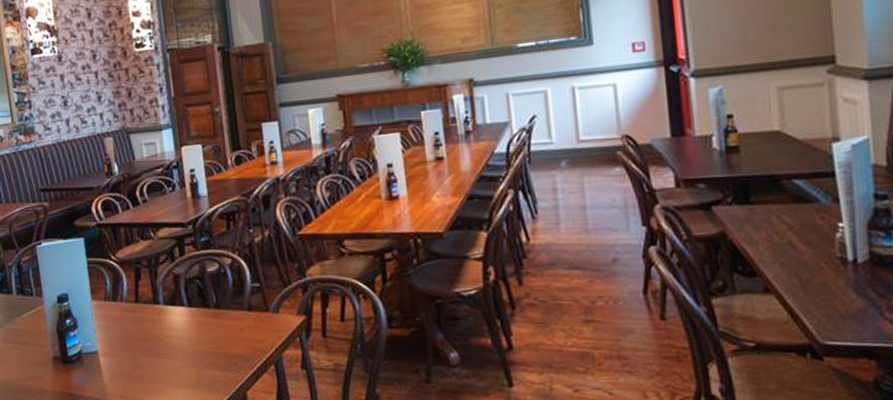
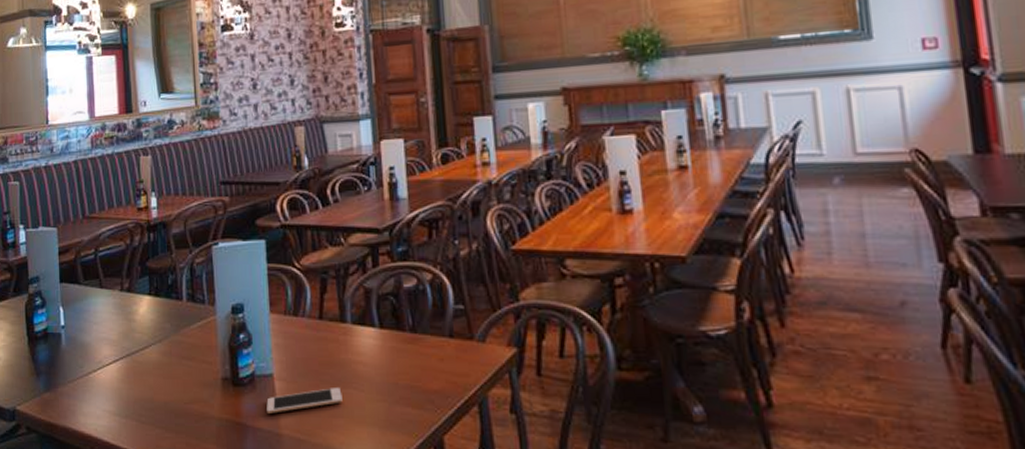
cell phone: none [93,359,159,384] -> present [266,388,343,414]

